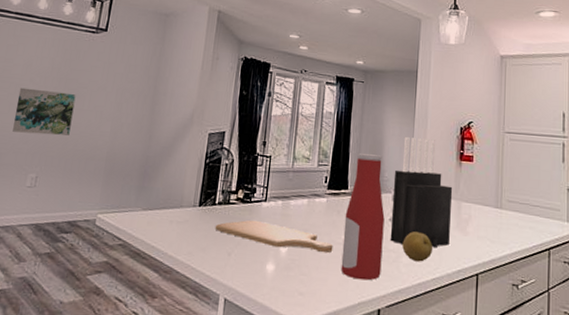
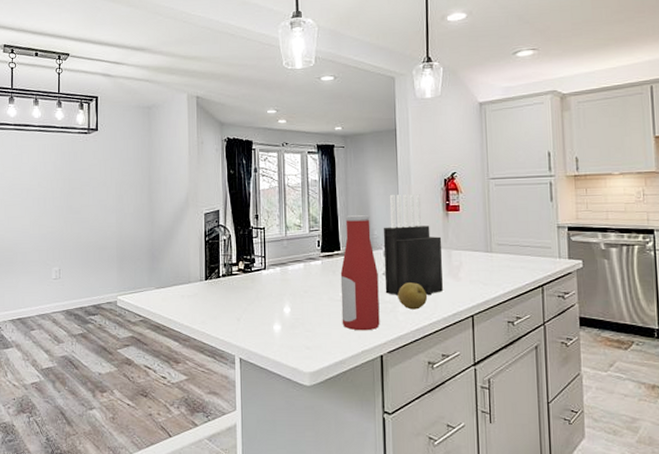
wall art: present [12,87,76,136] -> none [30,192,81,232]
chopping board: present [214,220,333,254] -> none [222,287,333,310]

